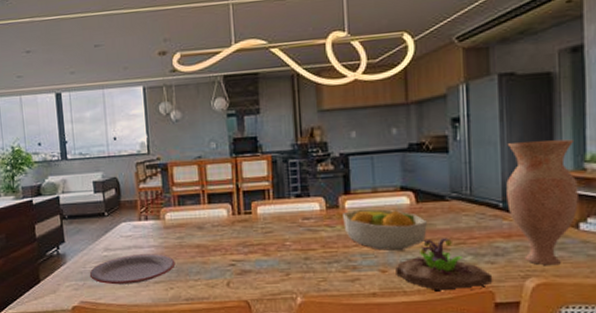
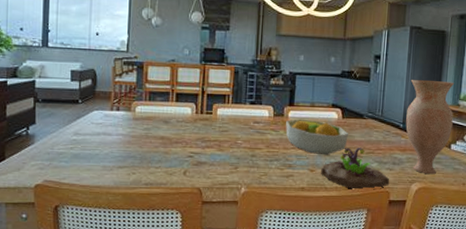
plate: present [89,253,176,285] -> none [56,140,140,168]

